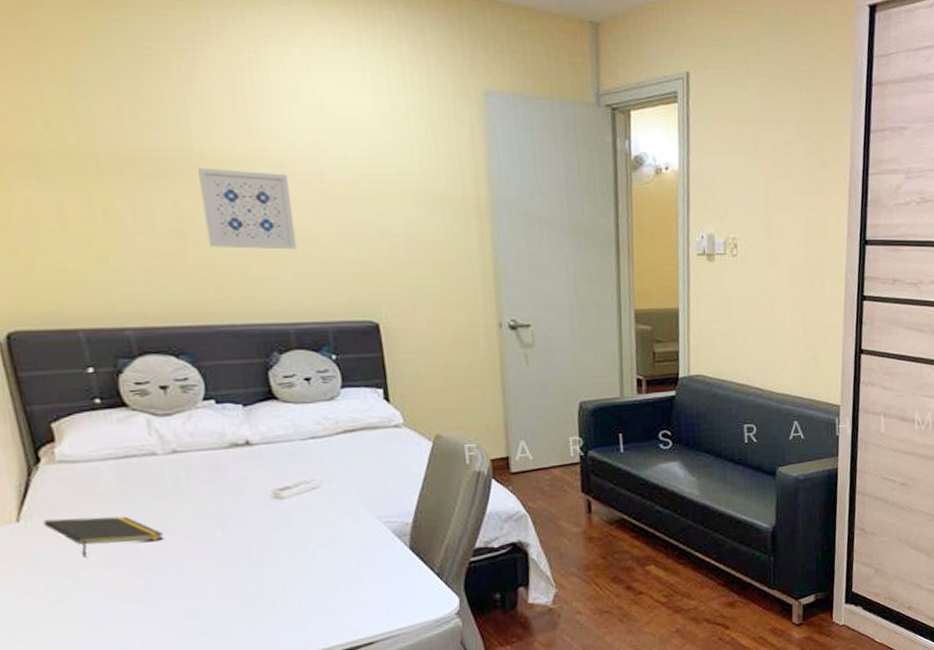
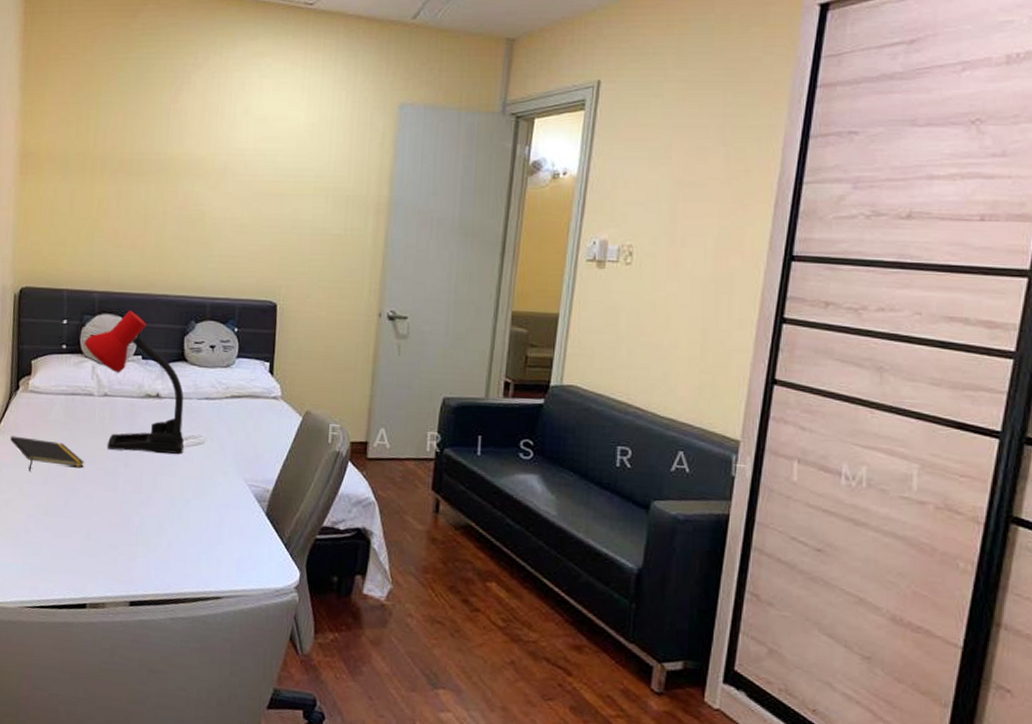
desk lamp: none [126,348,295,513] -> present [84,311,184,454]
wall art: present [198,168,298,250] -> none [163,168,230,236]

